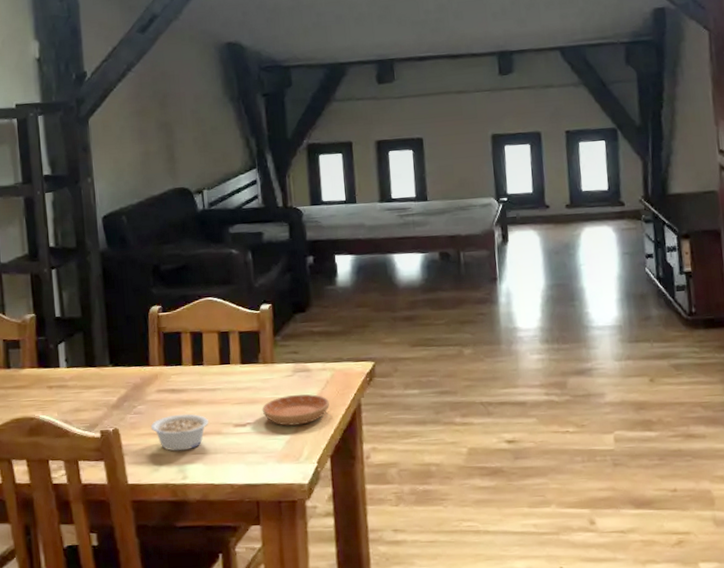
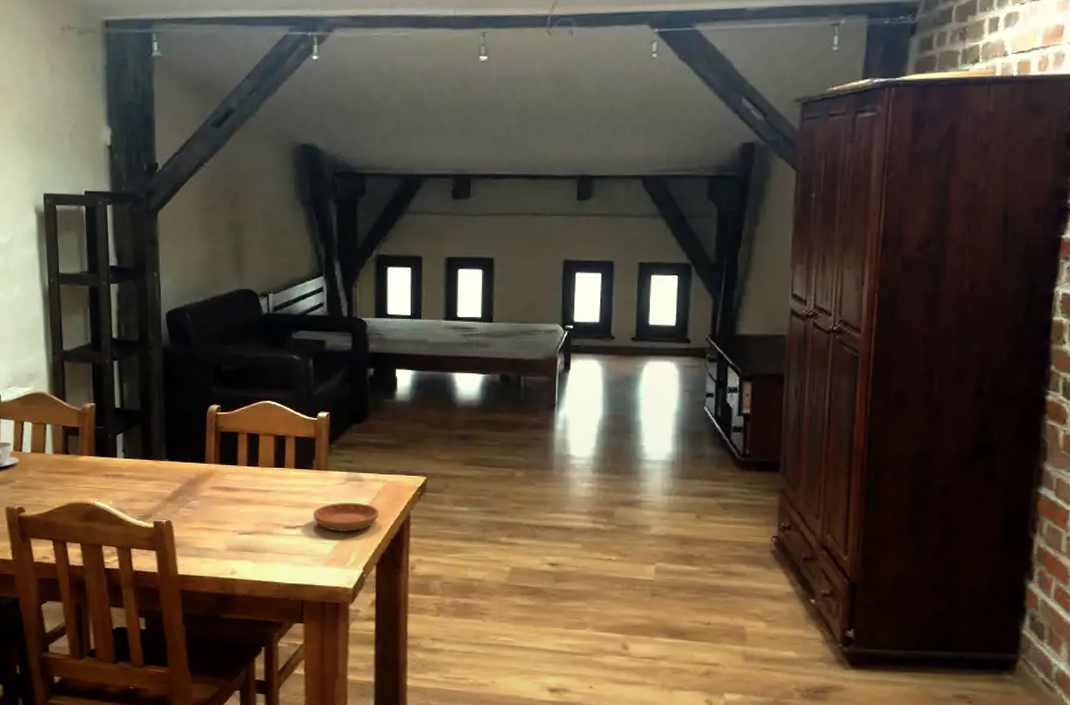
legume: present [150,414,208,451] -> none [203,512,260,547]

